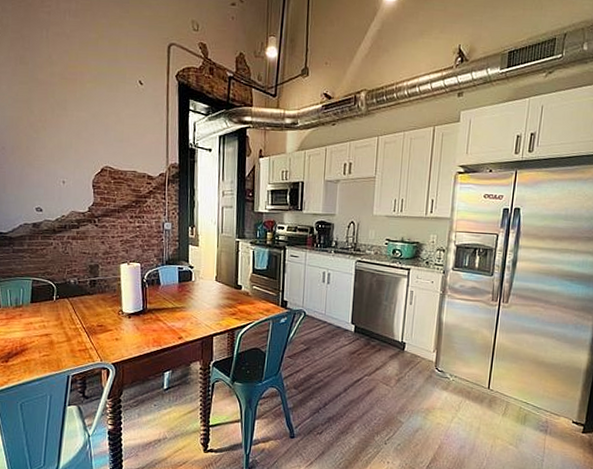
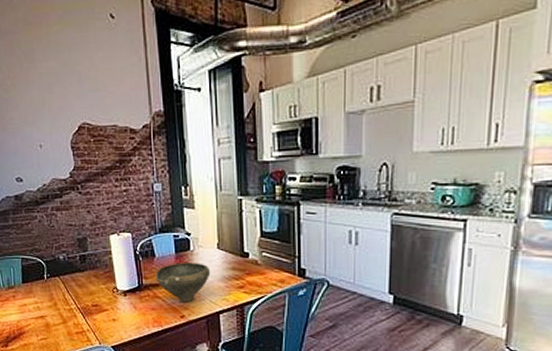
bowl: none [159,291,208,326] -> present [155,262,211,302]

